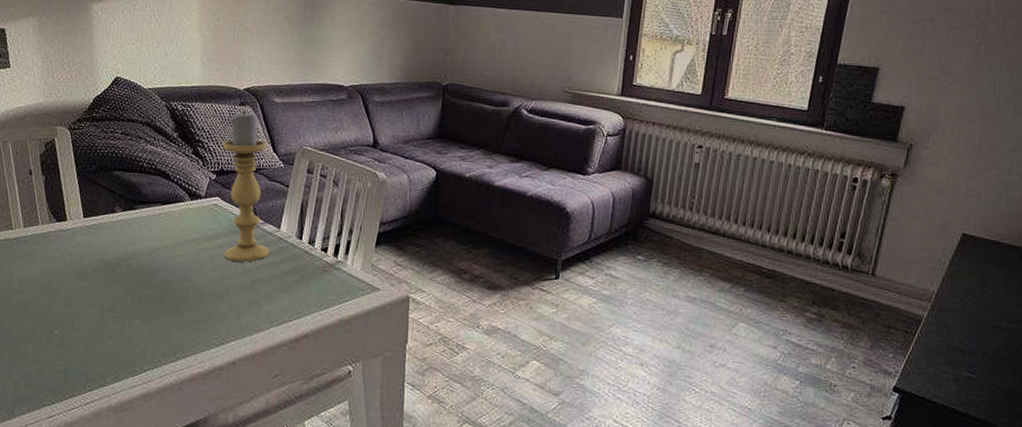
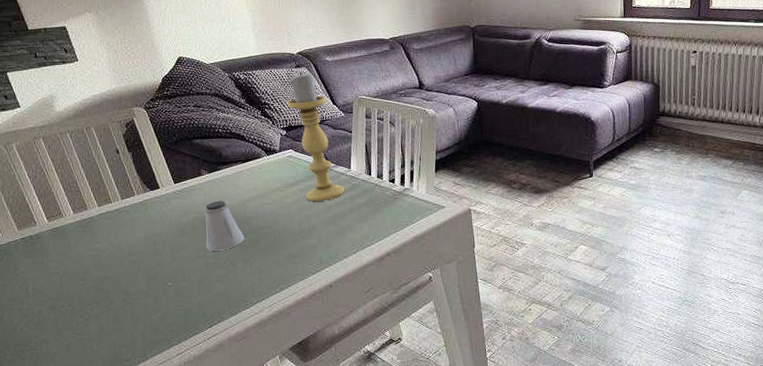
saltshaker: none [104,244,148,303] -> present [203,200,245,251]

